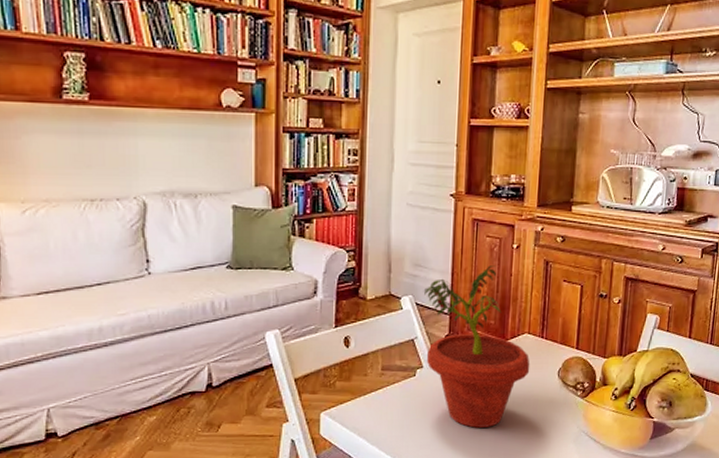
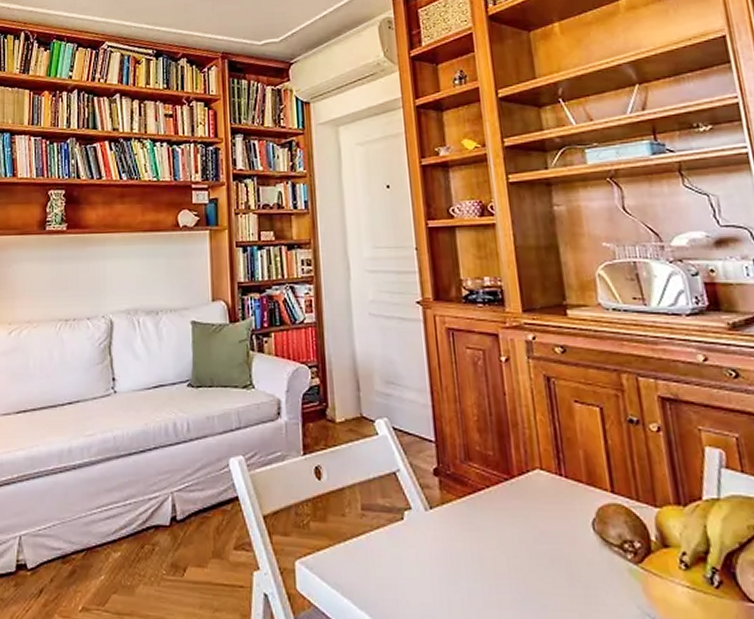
potted plant: present [423,265,530,428] -> none [399,382,552,597]

